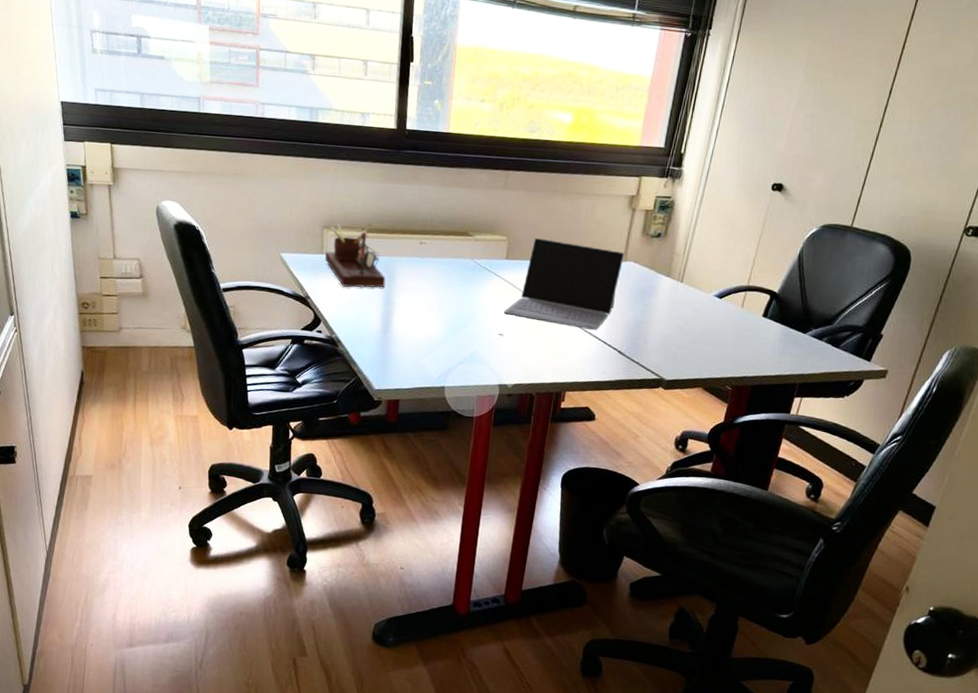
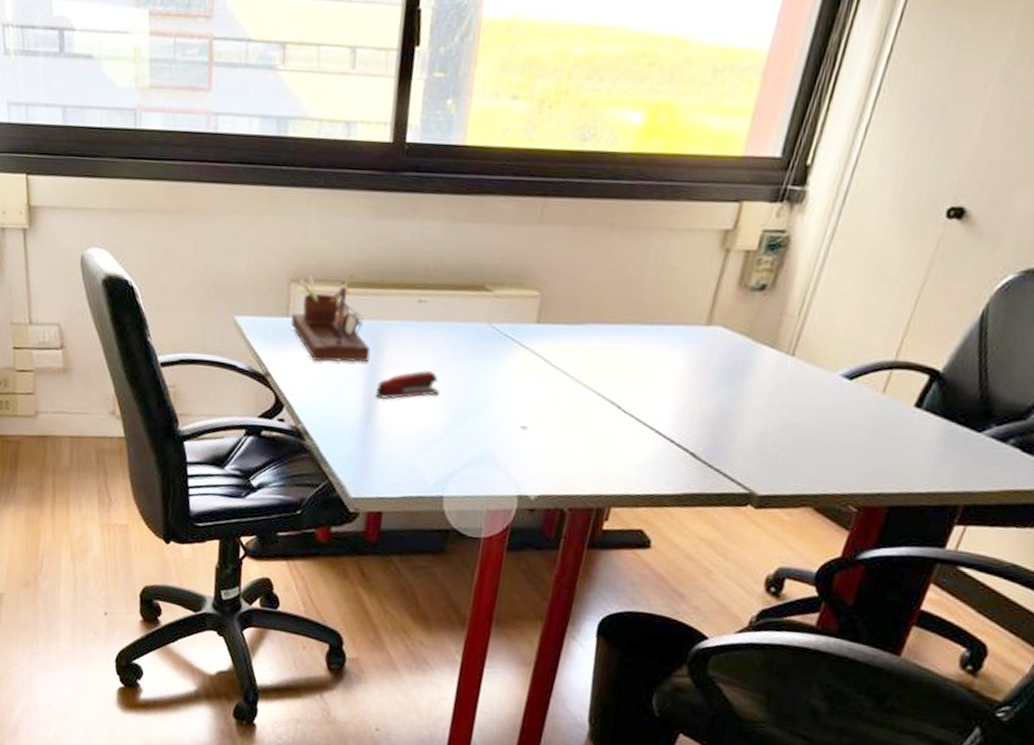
stapler: none [391,293,439,315] -> present [375,369,441,400]
laptop: present [503,238,625,330] -> none [529,293,710,423]

